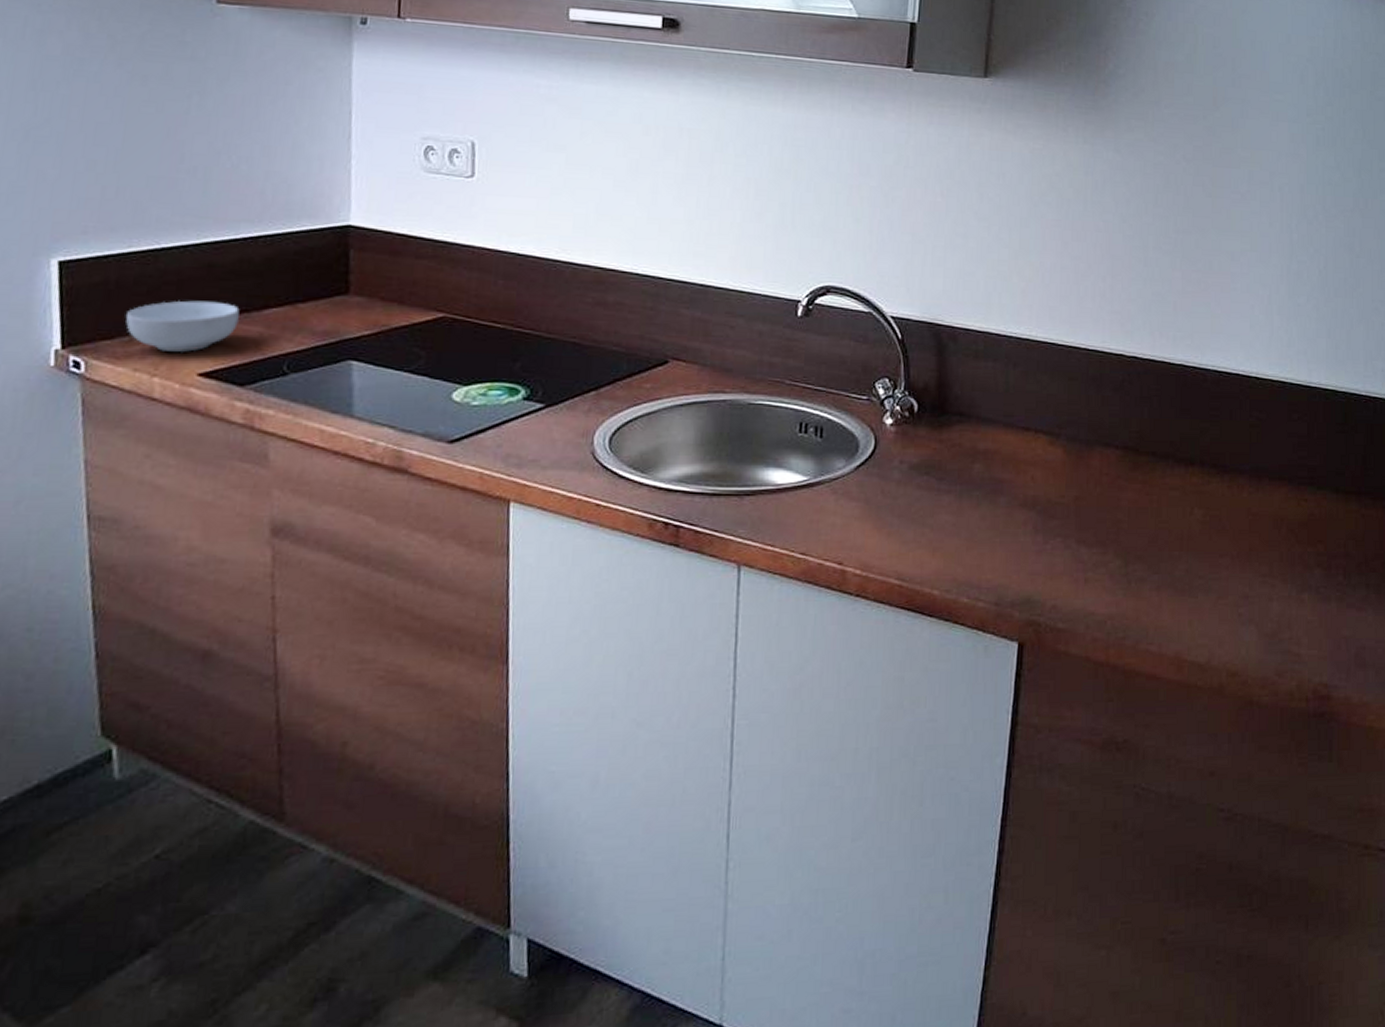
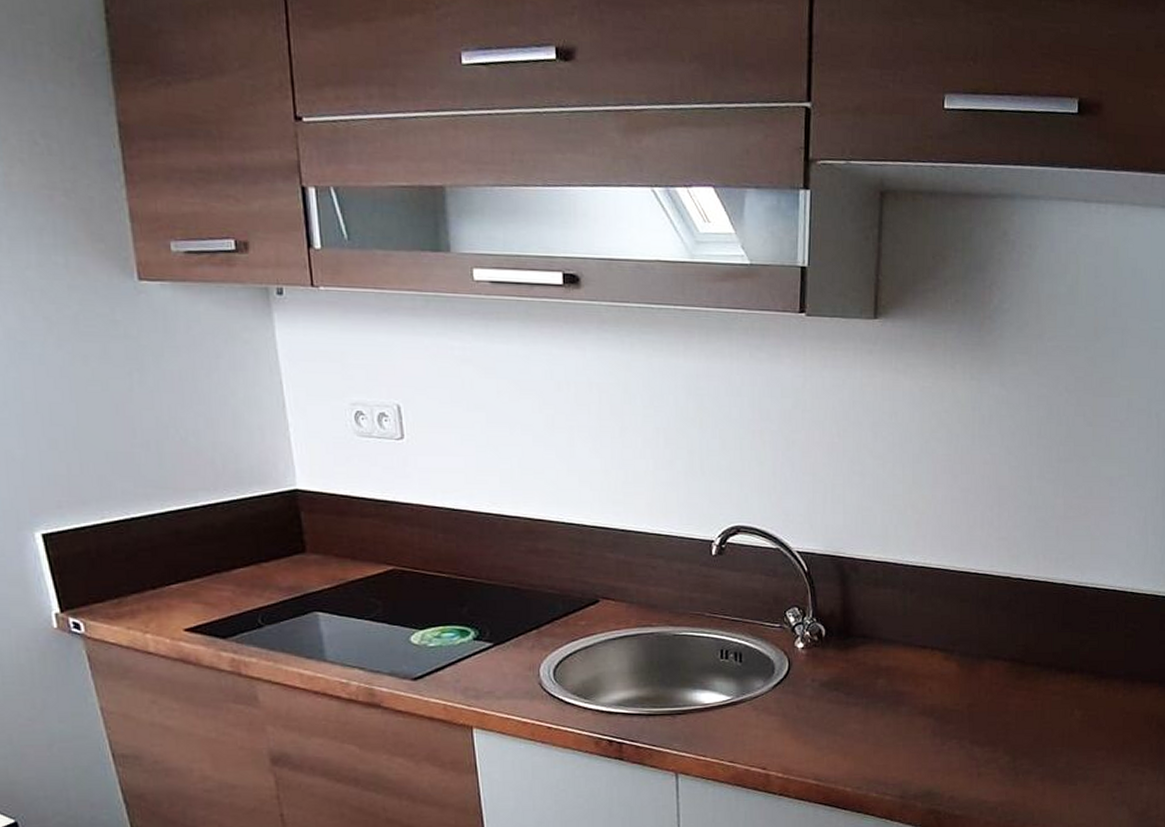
cereal bowl: present [125,300,240,352] -> none [110,564,212,611]

